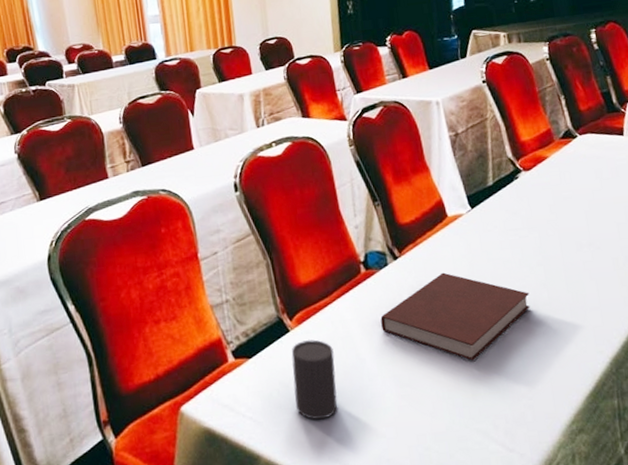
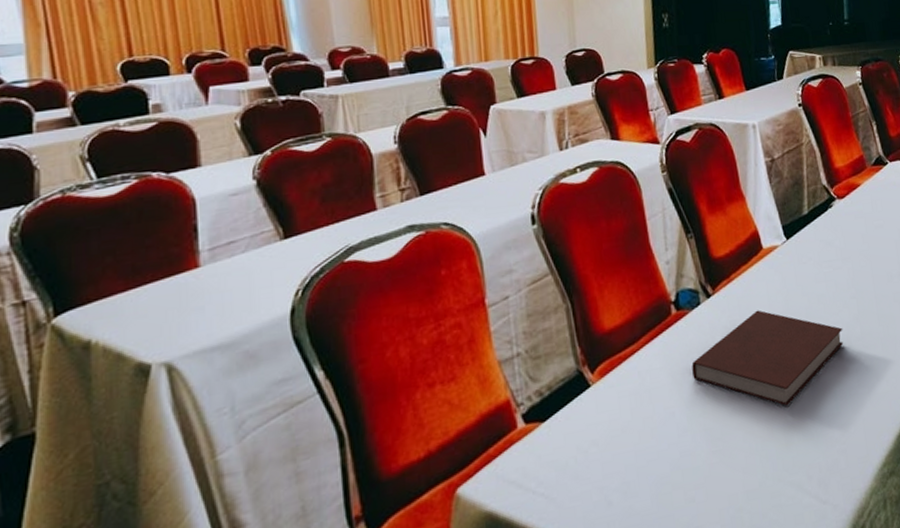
cup: present [291,339,338,420] -> none [592,394,643,490]

